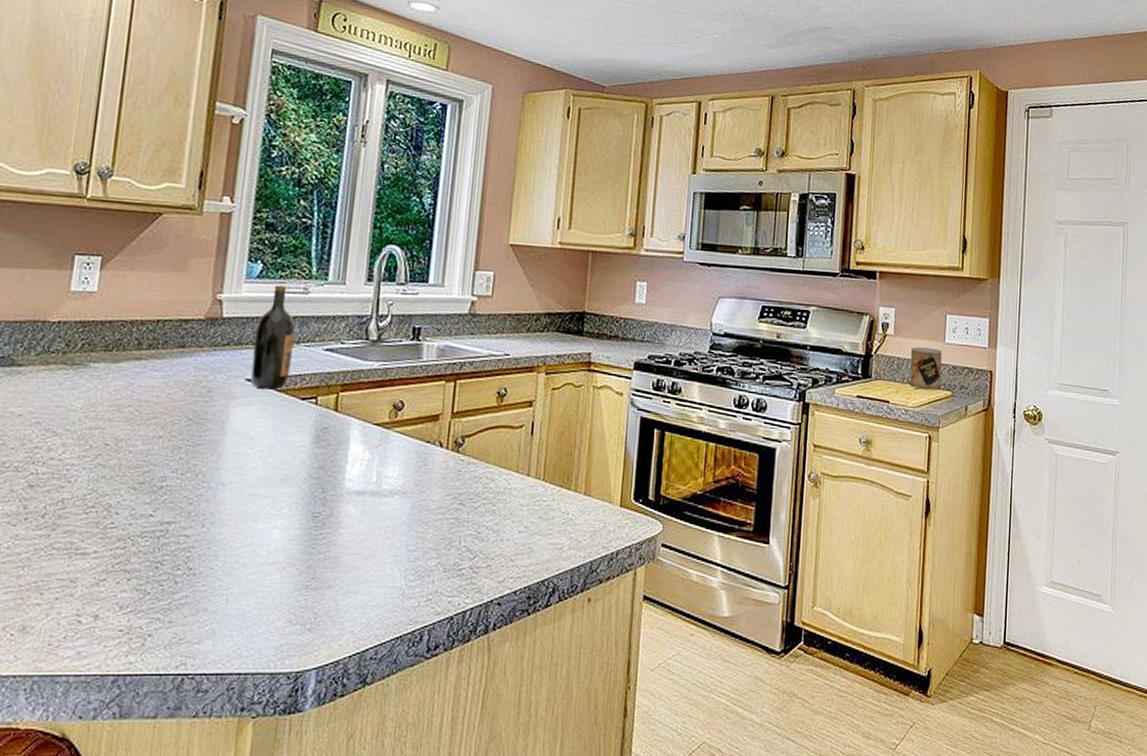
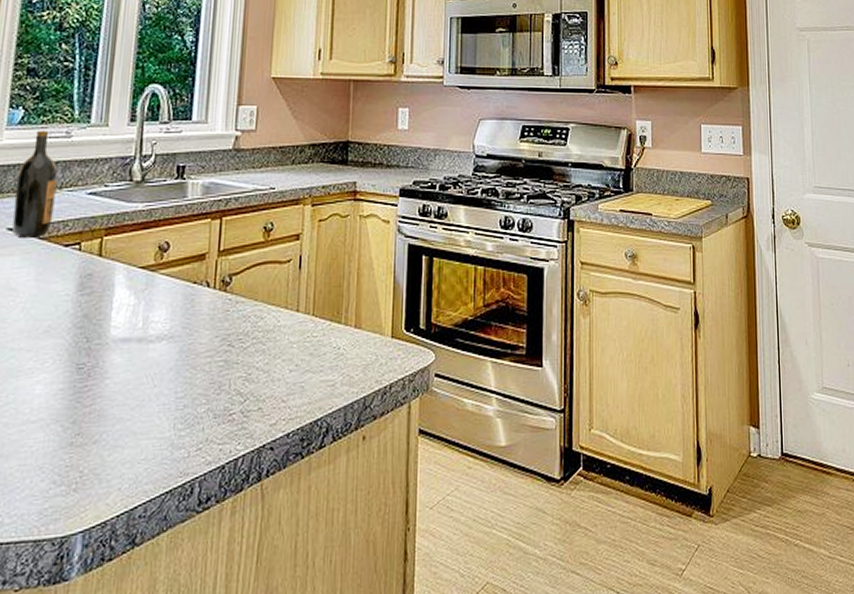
tin can: present [910,347,942,390] -> none [669,159,702,200]

